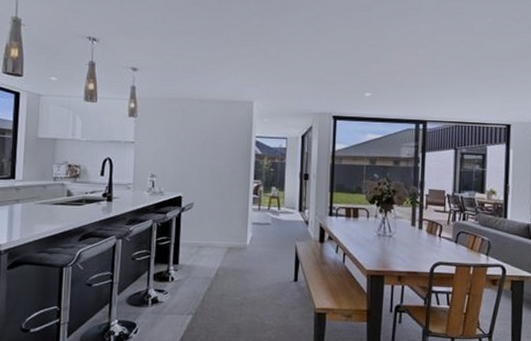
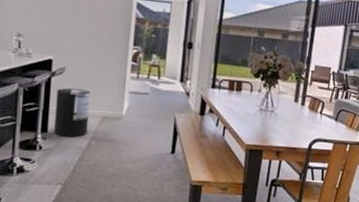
trash can: none [184,221,217,268] -> present [54,87,91,138]

